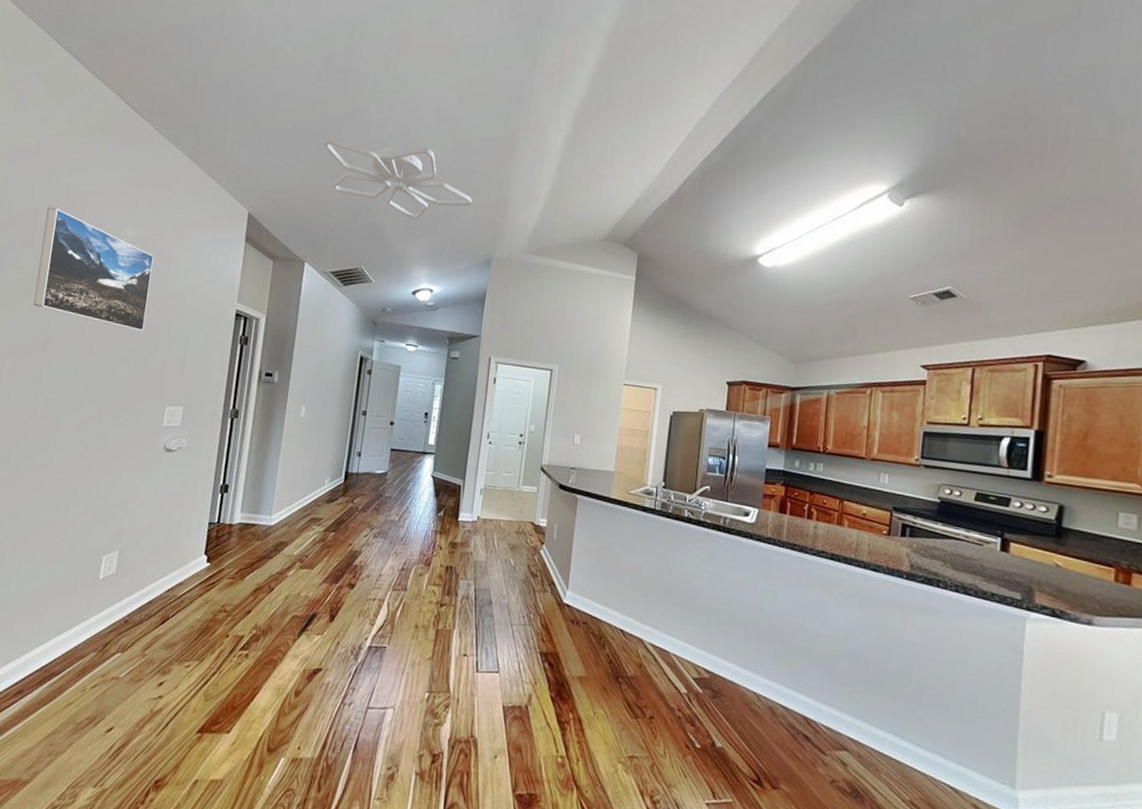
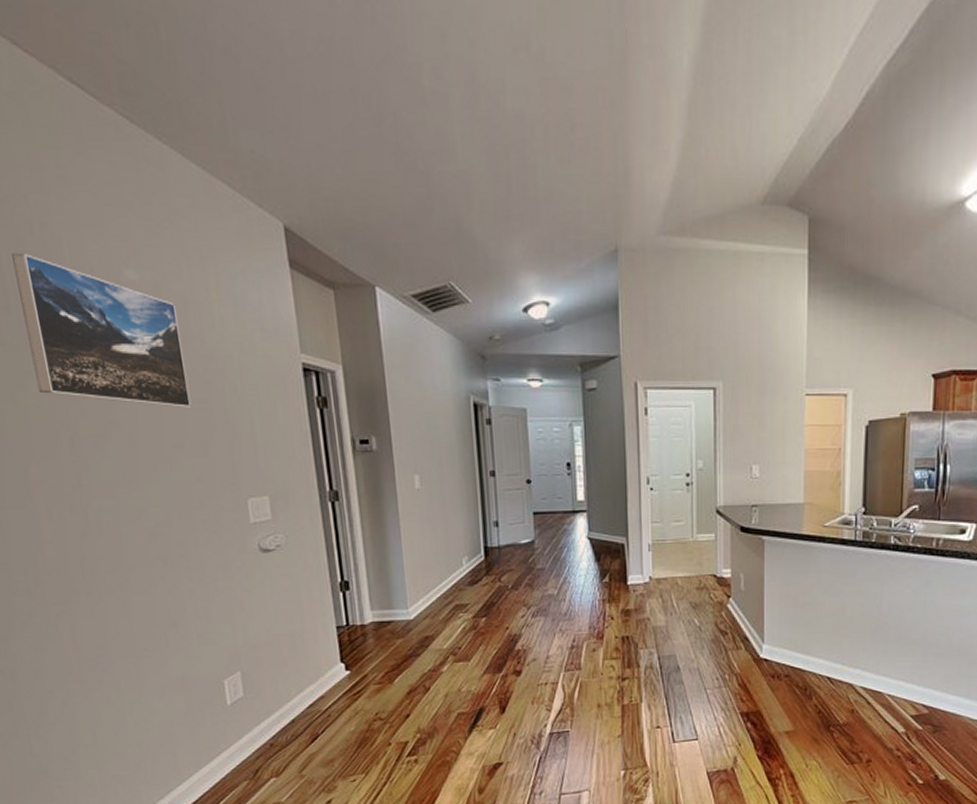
ceiling light fixture: present [324,137,472,220] -> none [361,96,580,207]

